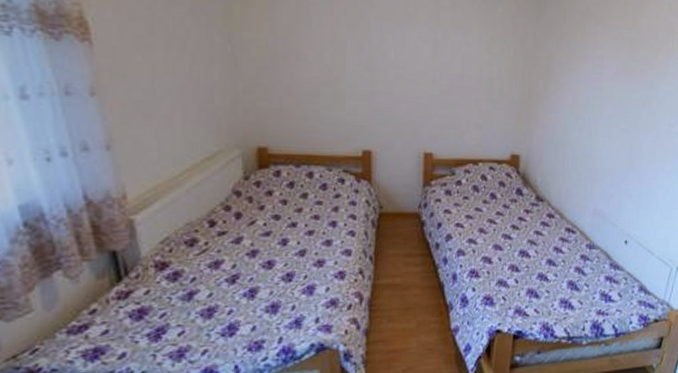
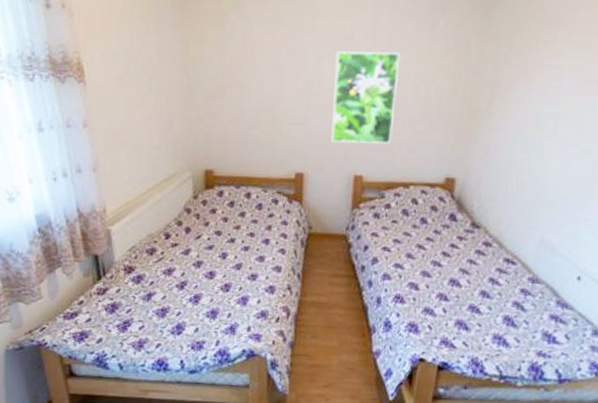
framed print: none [399,28,464,122] -> present [331,51,401,144]

